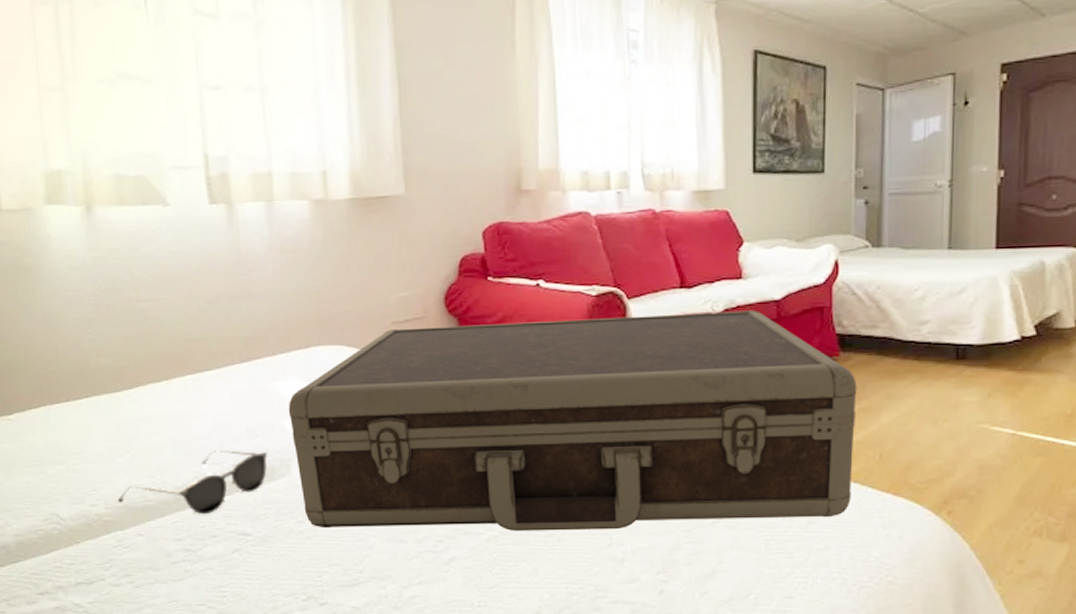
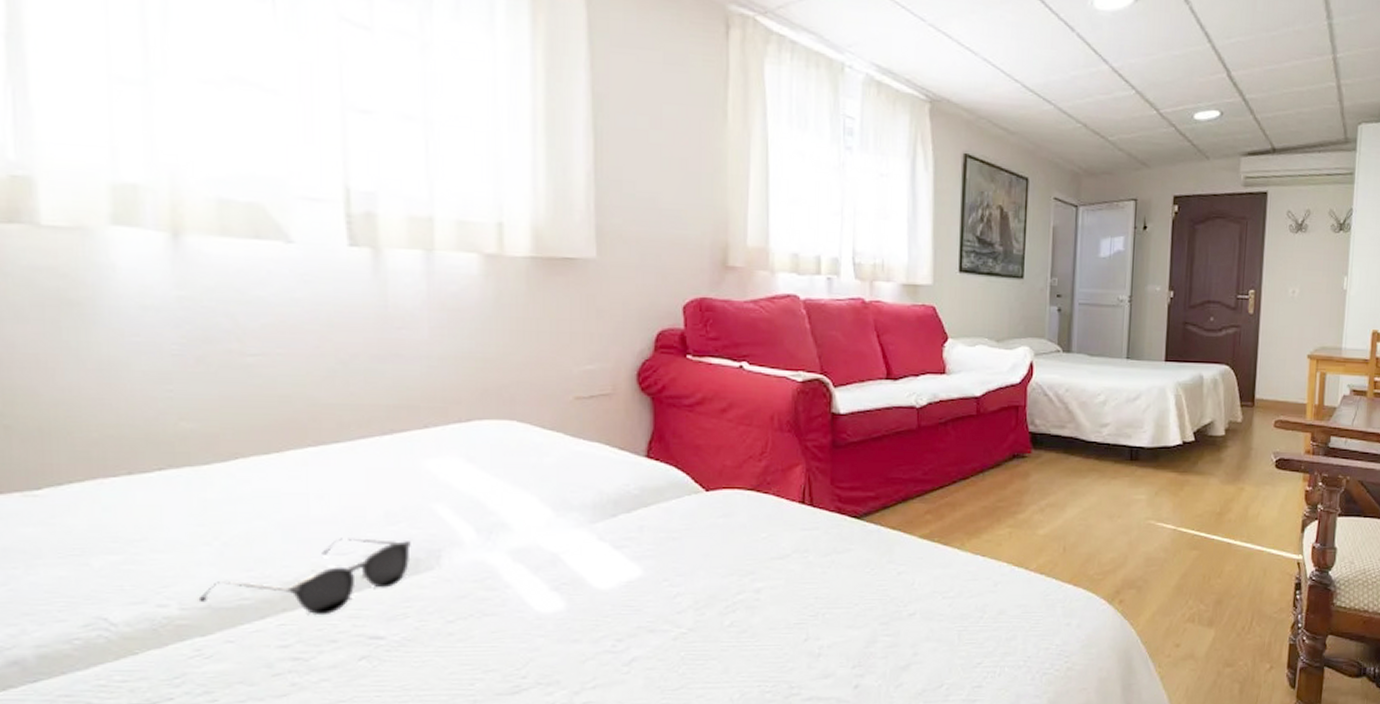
suitcase: present [288,310,857,531] -> none [441,404,1046,629]

